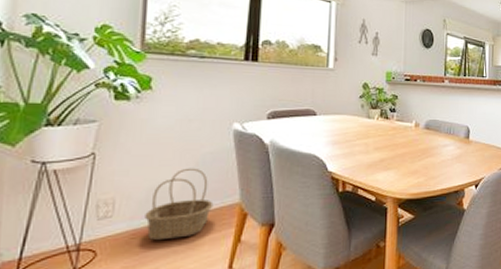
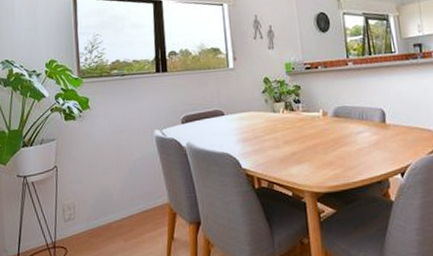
basket: present [145,168,214,241] -> none [97,173,148,239]

